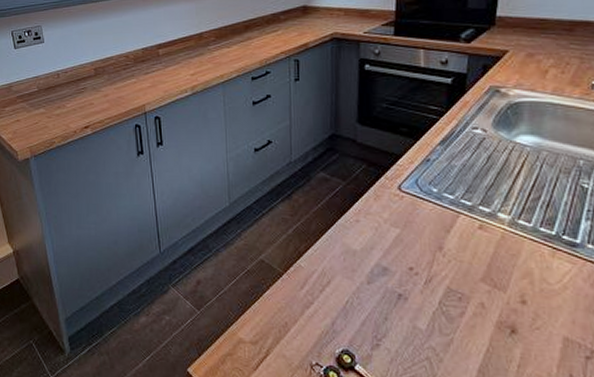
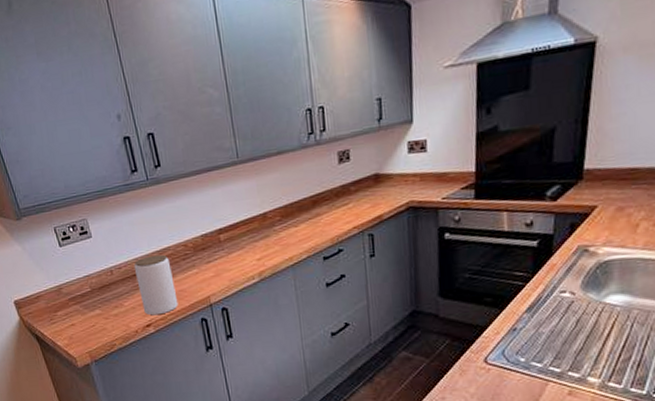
jar: none [79,63,116,118] -> present [133,254,179,316]

